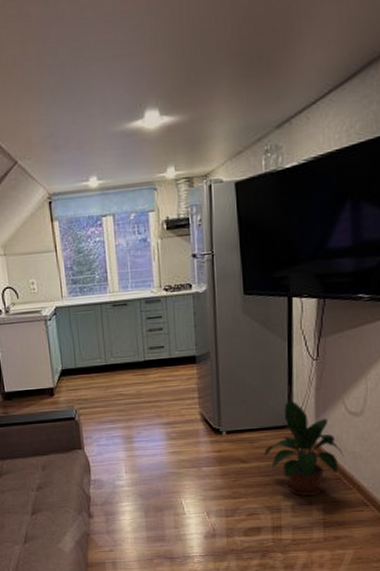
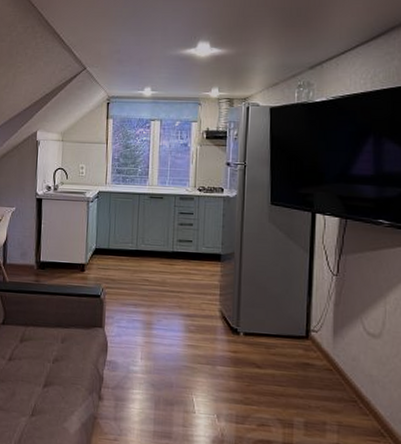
potted plant: present [264,400,345,497] -> none [279,311,362,416]

